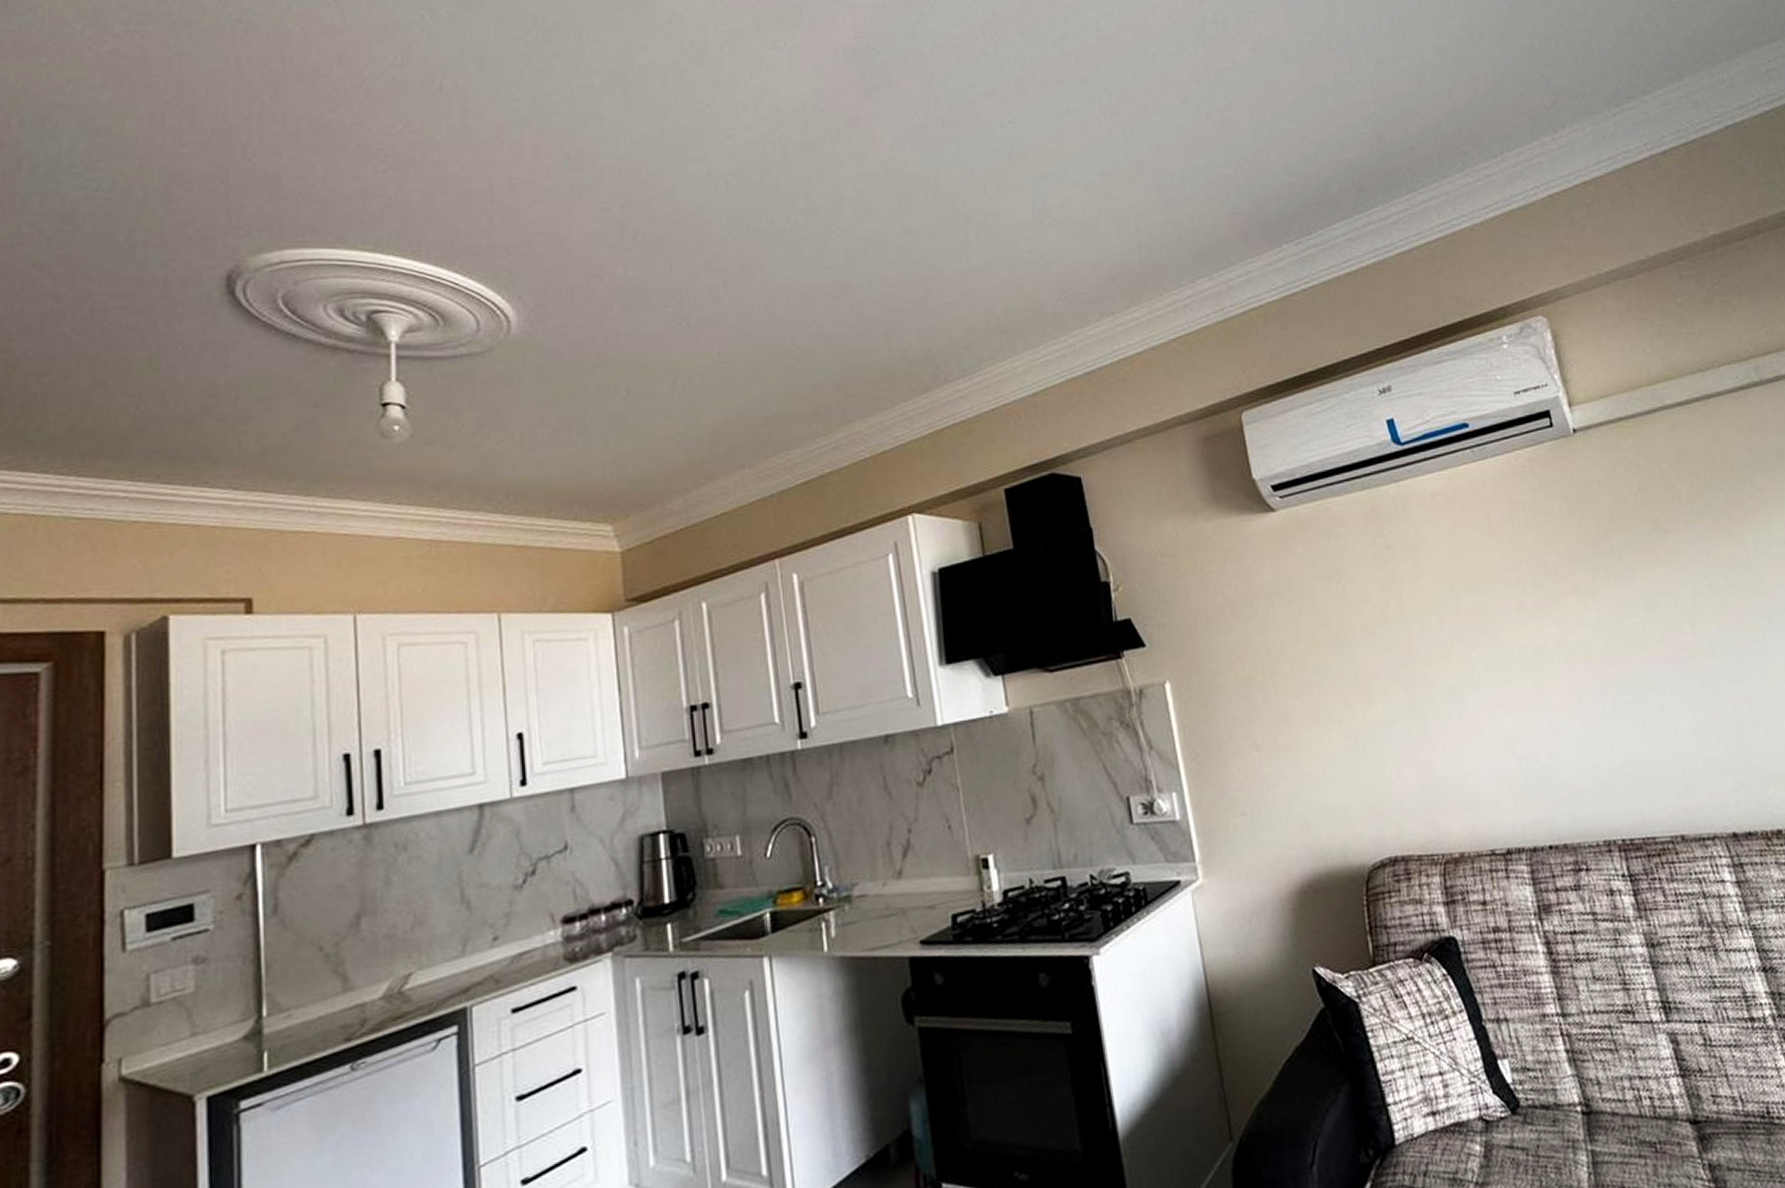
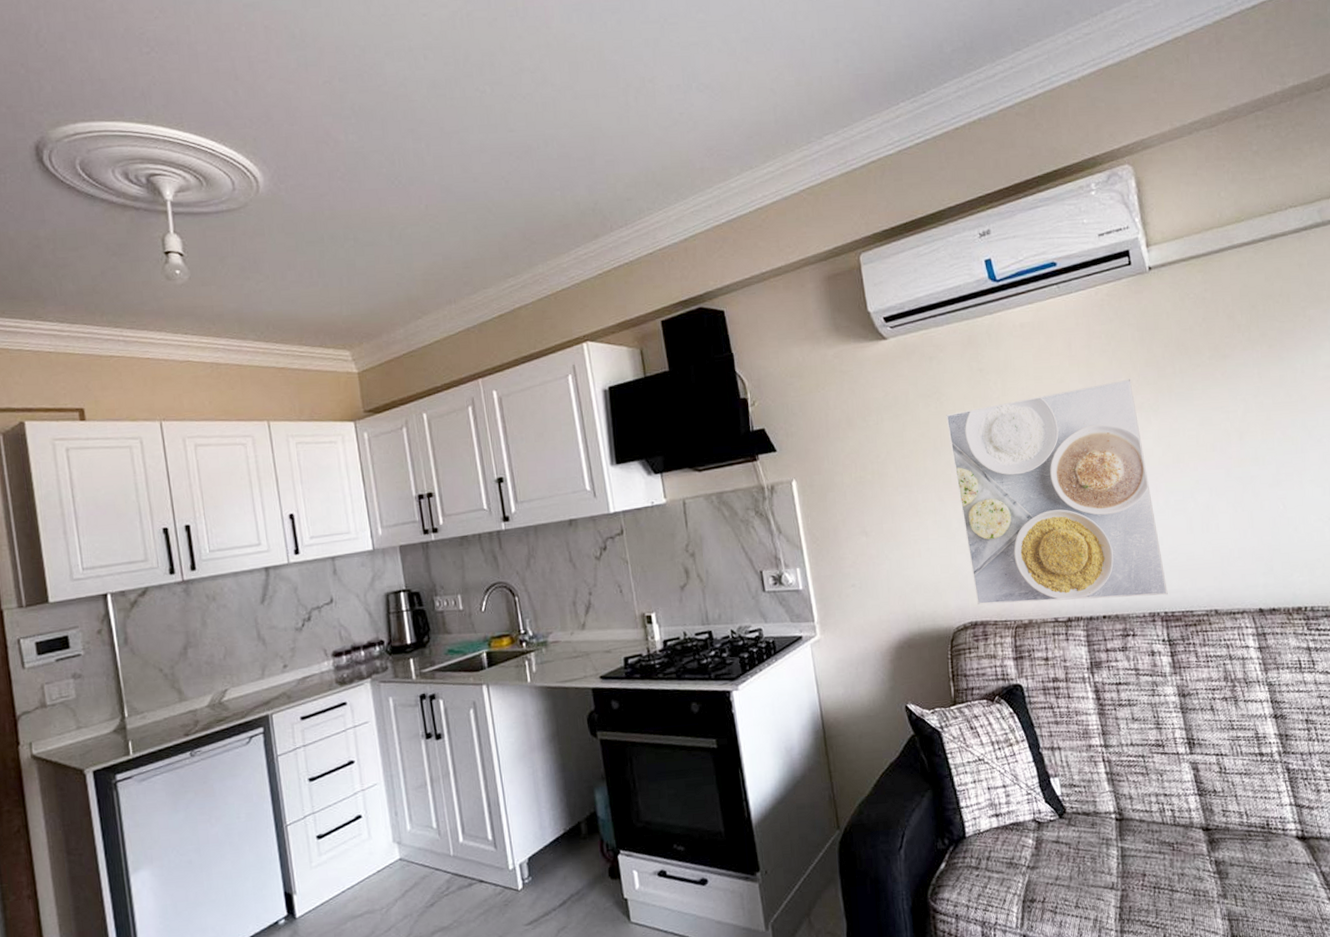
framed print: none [1349,557,1624,835] -> present [946,379,1168,605]

